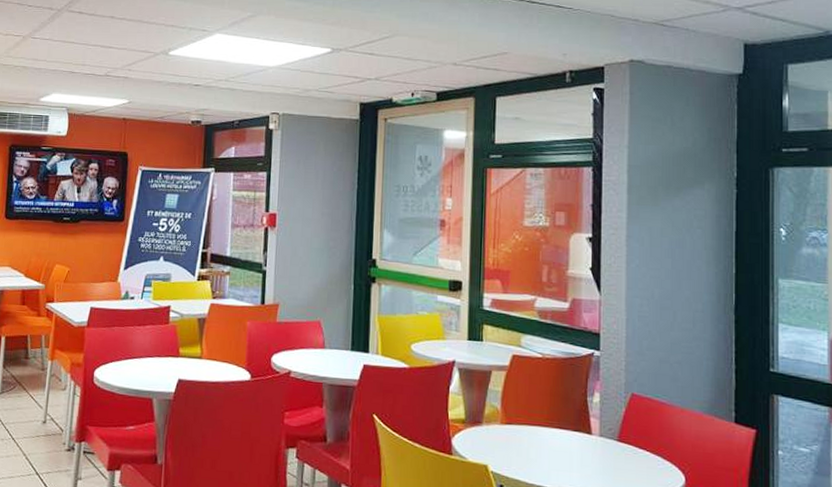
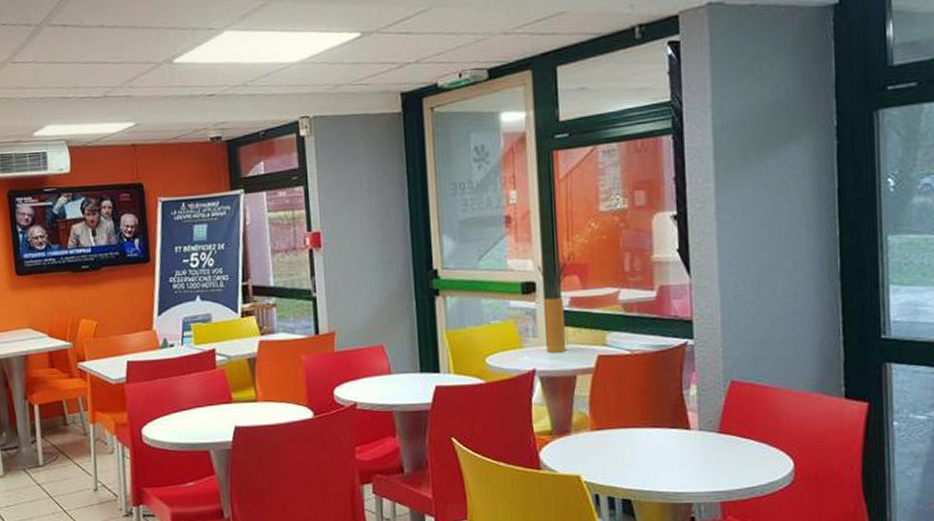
vase: none [464,257,498,349] -> present [537,252,574,354]

